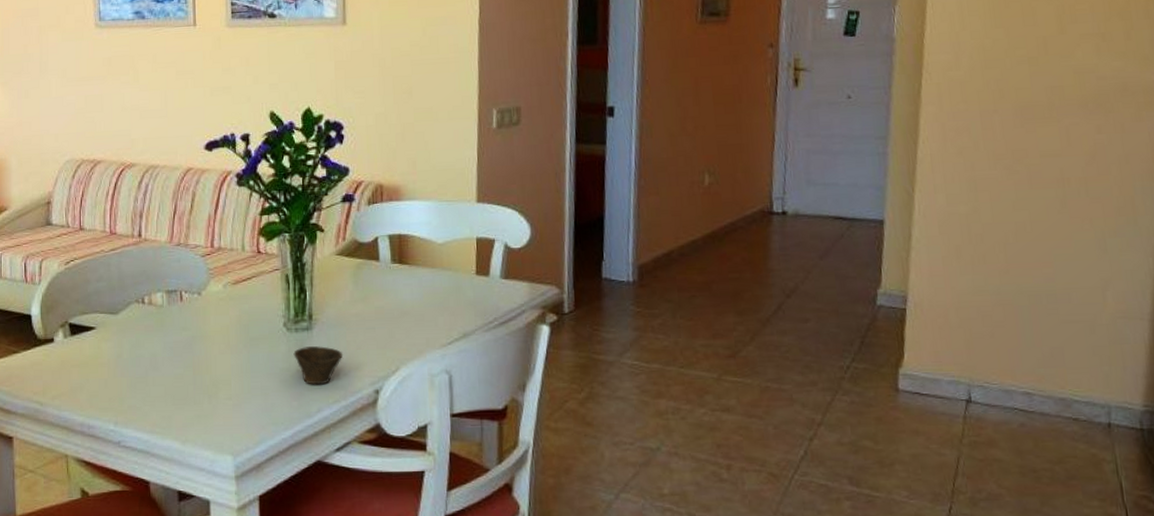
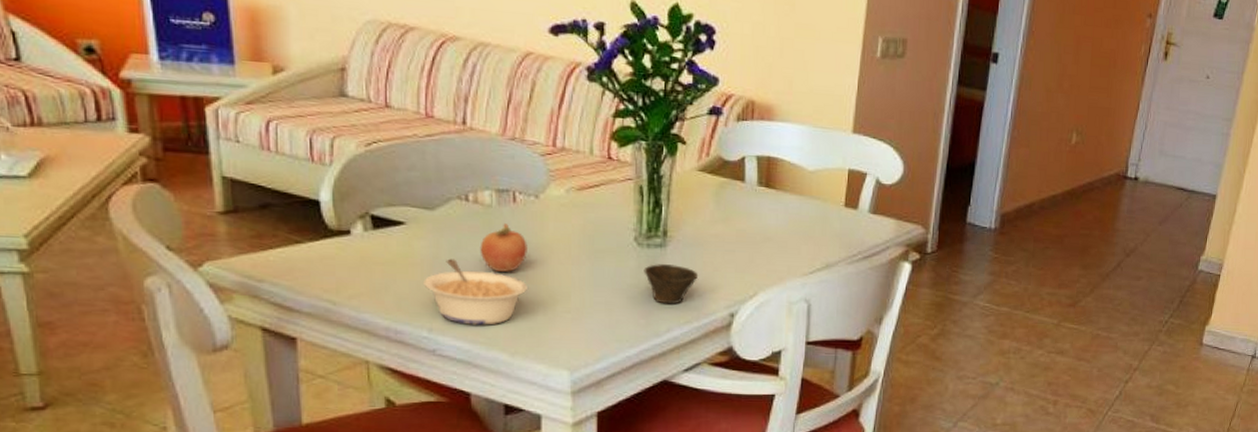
legume: none [110,356,194,417] -> present [424,259,527,325]
fruit: none [154,321,193,366] -> present [480,224,527,273]

